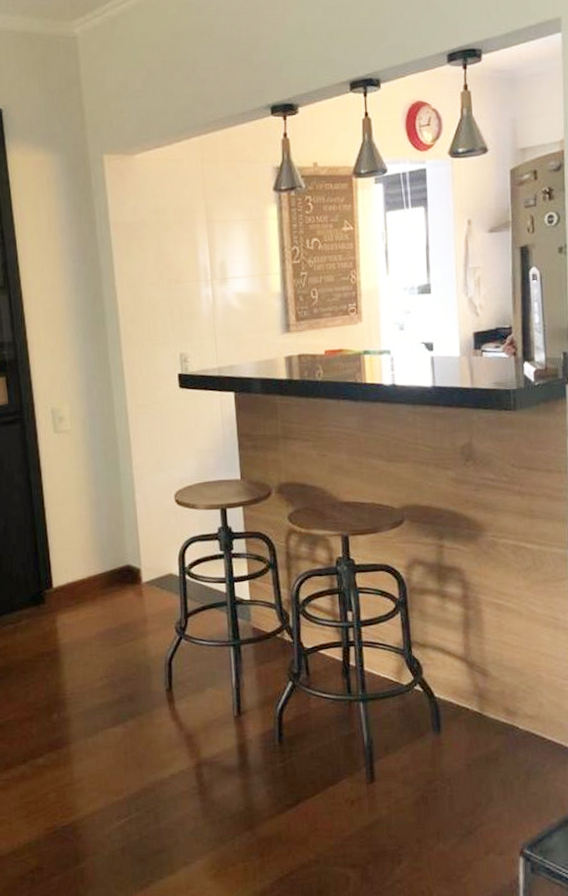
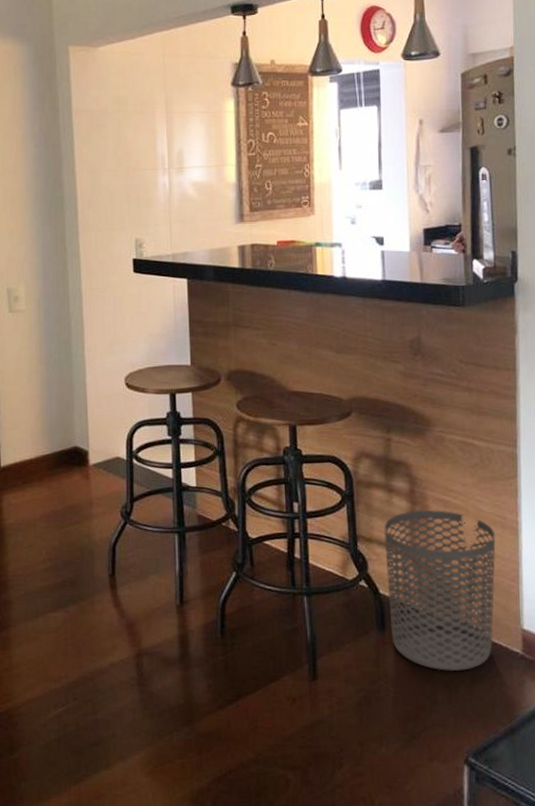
waste bin: none [438,613,549,769] -> present [384,510,496,671]

